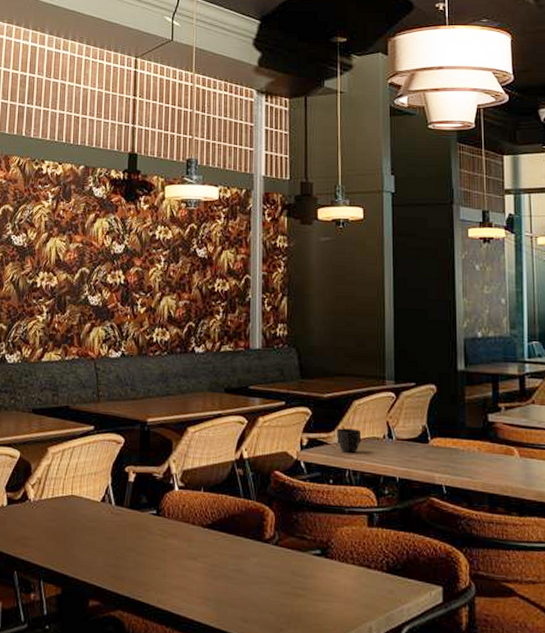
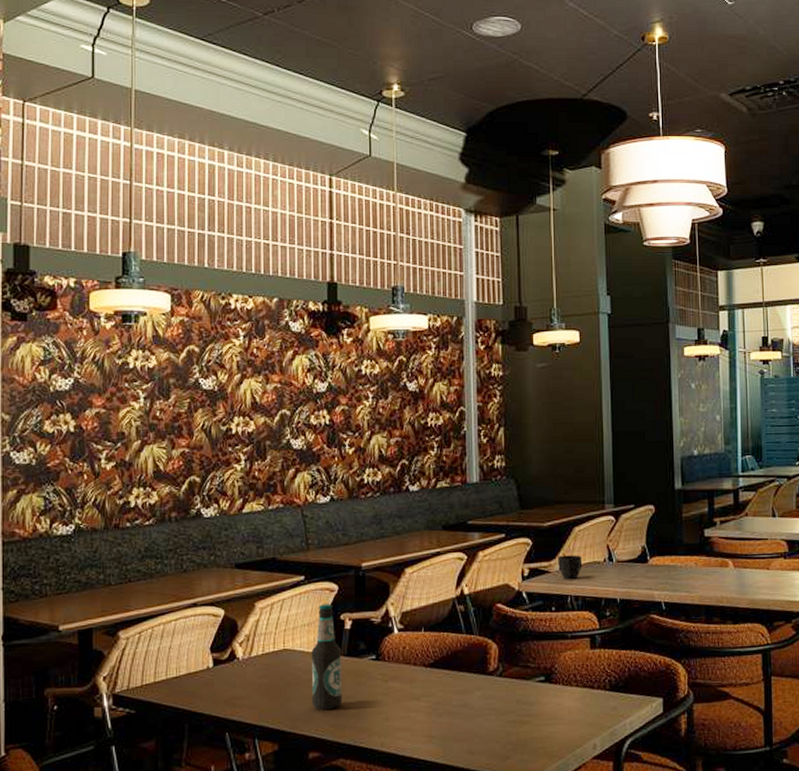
bottle: none [94,455,125,559] -> present [311,604,343,709]

